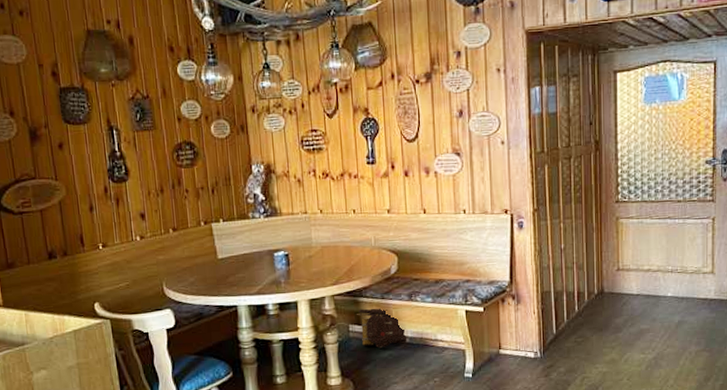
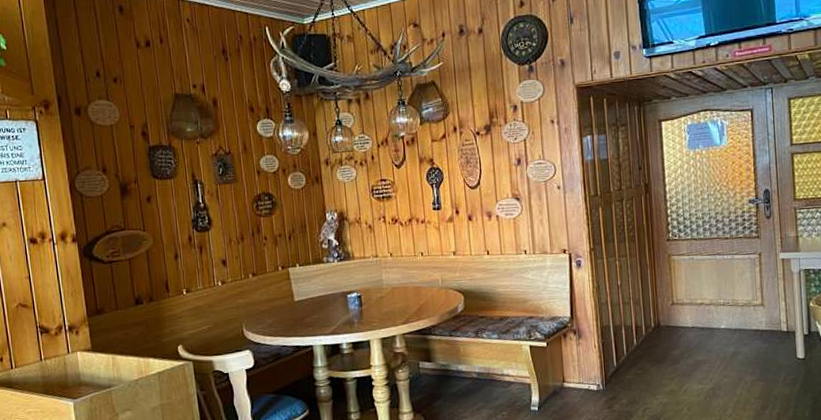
backpack: present [356,308,407,349] -> none [425,345,475,384]

